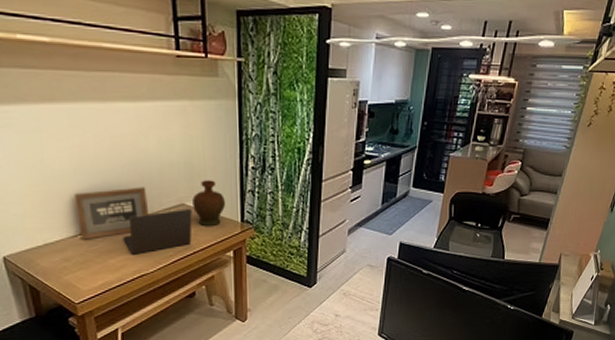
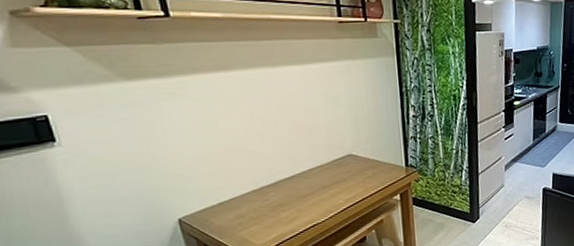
picture frame: present [73,187,148,240] -> none [246,141,318,196]
laptop: present [123,208,192,255] -> none [295,158,360,206]
decorative vase: present [192,180,226,227] -> none [359,130,391,174]

